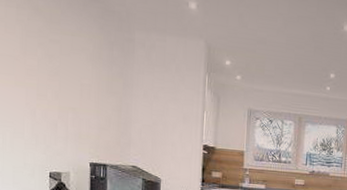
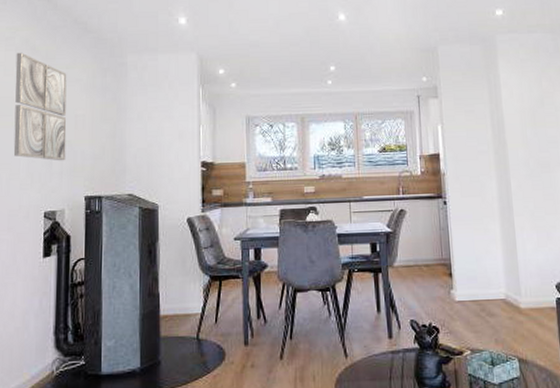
wall art: none [17,10,72,127] -> present [13,52,67,161]

